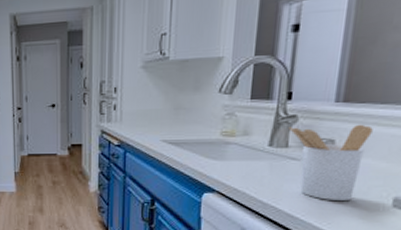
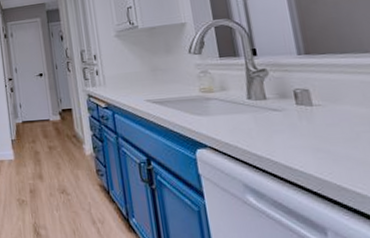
utensil holder: present [288,124,373,200] -> none [261,73,345,149]

